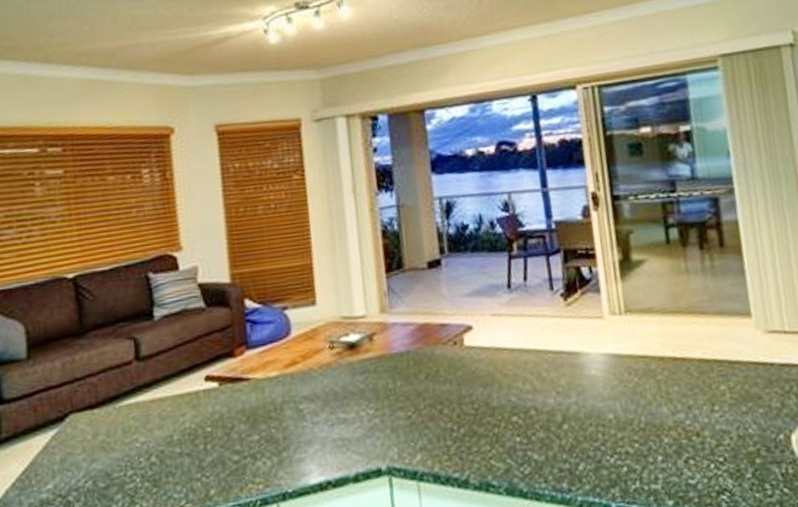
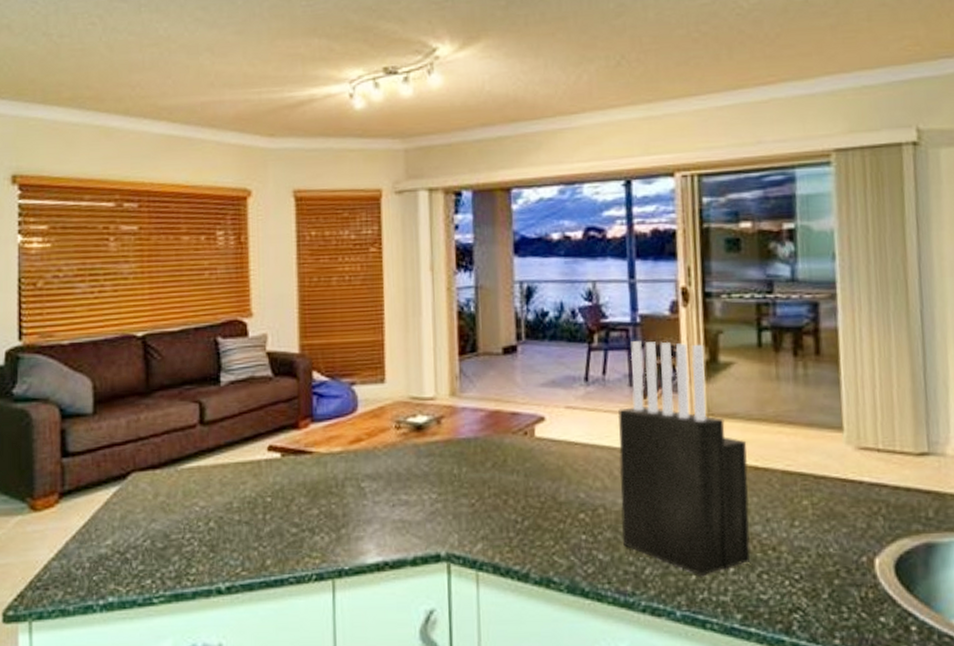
knife block: none [541,244,677,467] -> present [617,341,751,577]

